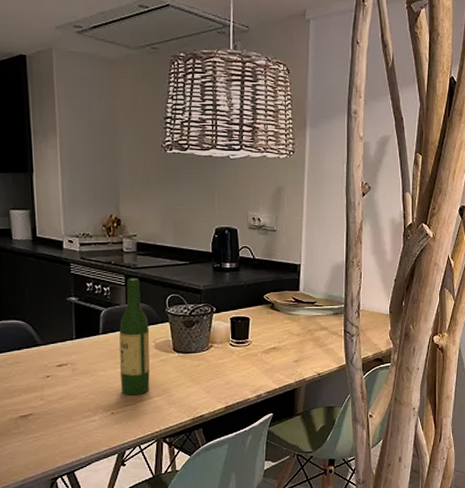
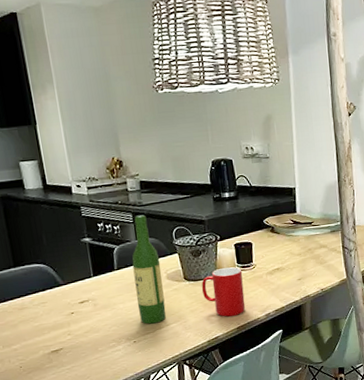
cup: none [190,342,236,395] -> present [201,267,246,317]

